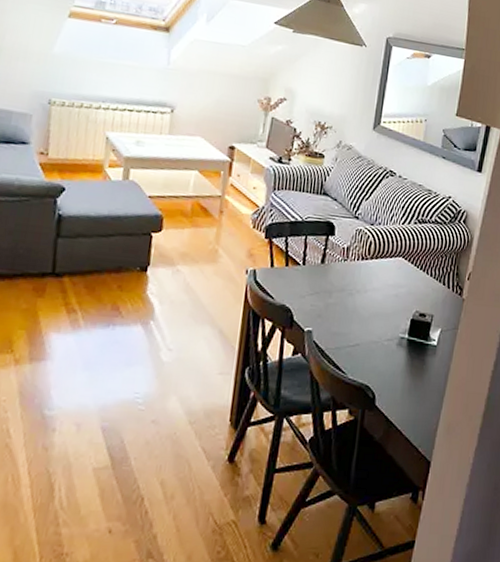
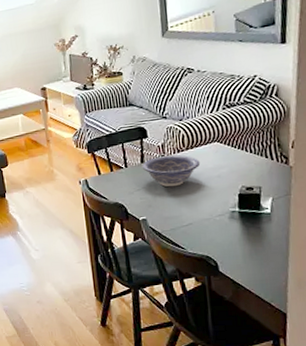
decorative bowl: none [321,260,382,299] -> present [142,155,201,187]

